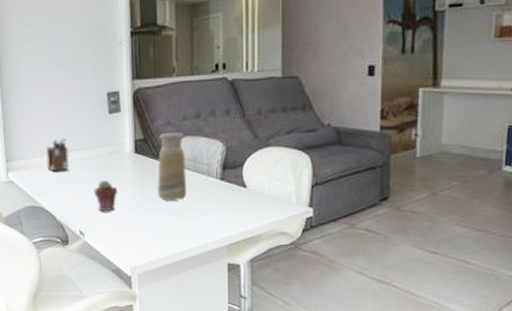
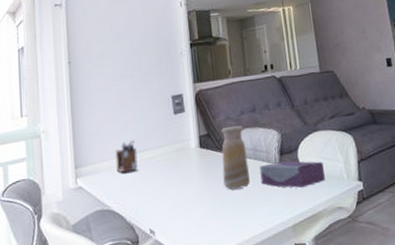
potted succulent: present [93,179,117,212] -> none [162,175,185,207]
tissue box: none [198,177,270,208] -> present [259,161,325,189]

